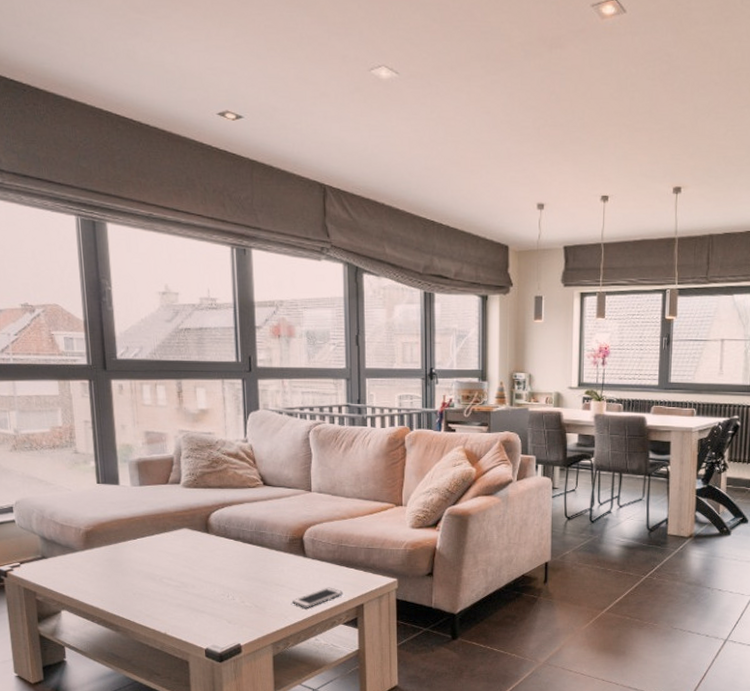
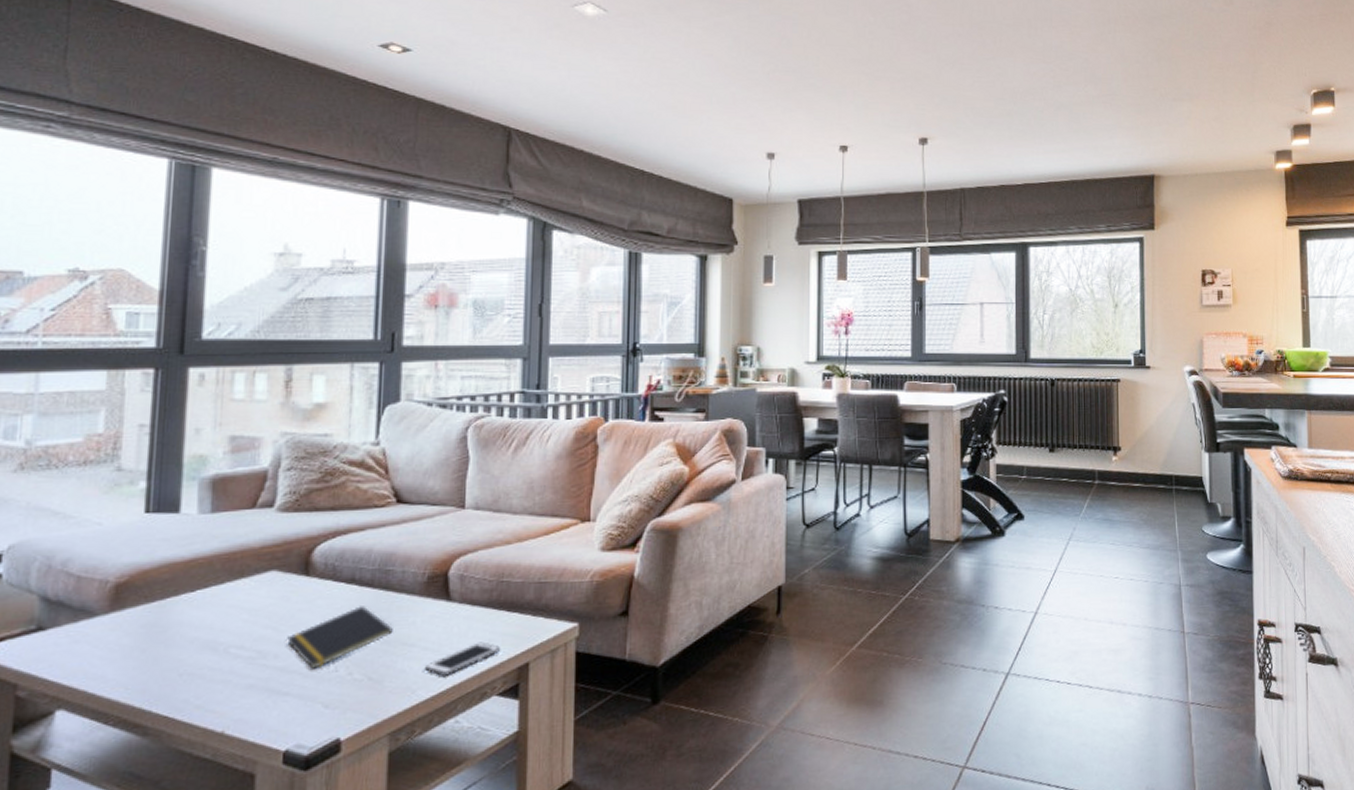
notepad: none [199,556,269,597] -> present [287,606,393,669]

